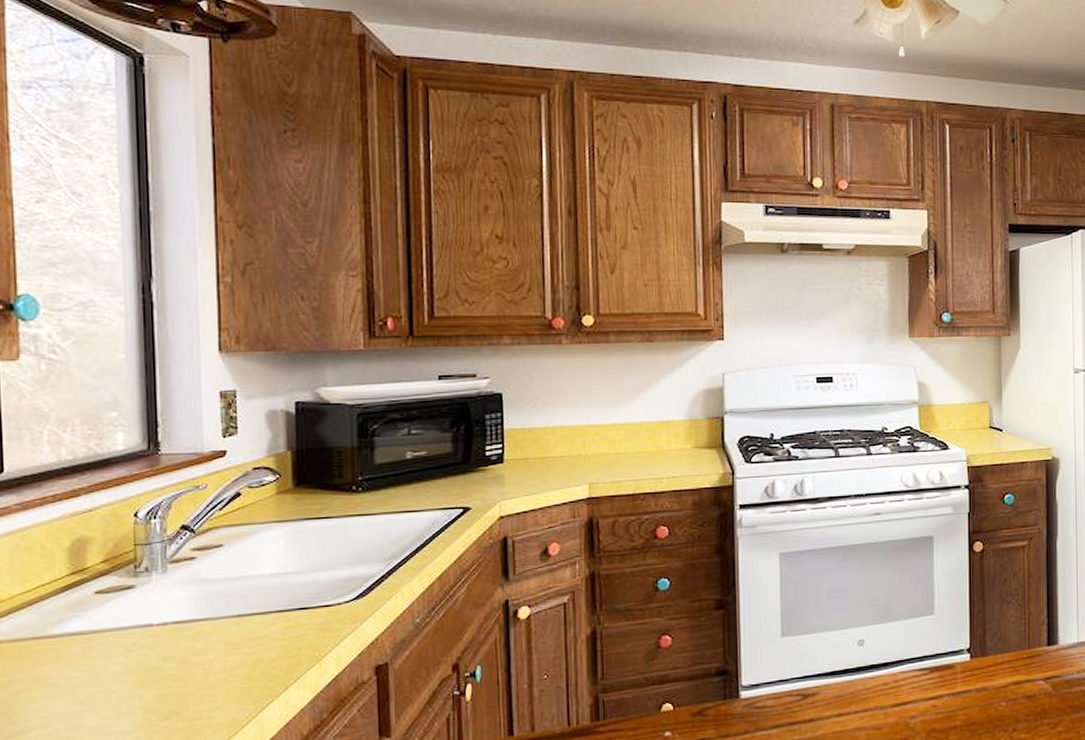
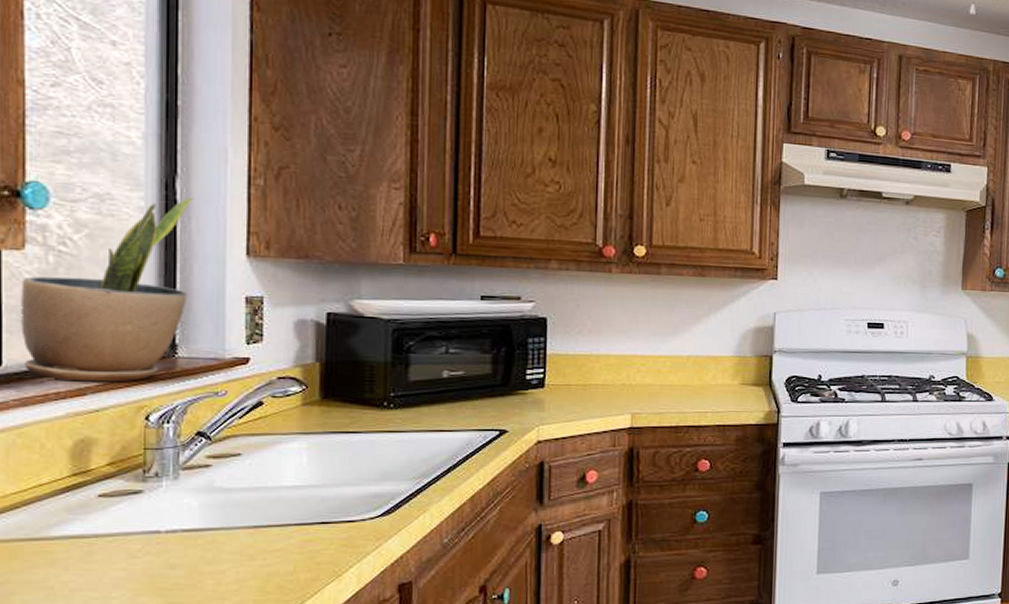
potted plant: none [17,298,169,483] -> present [21,197,194,382]

